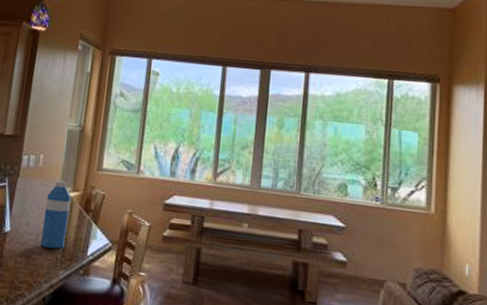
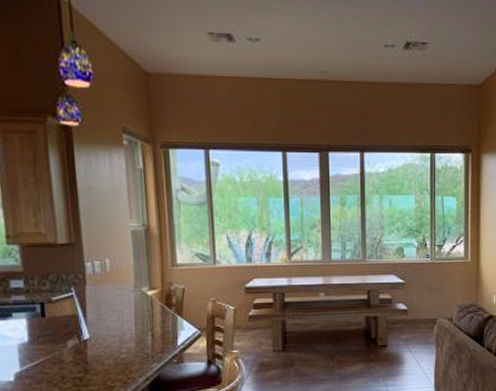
water bottle: present [40,180,71,249] -> none [122,282,152,346]

